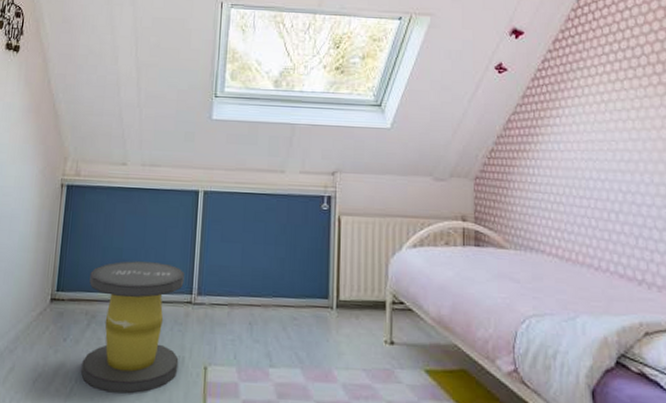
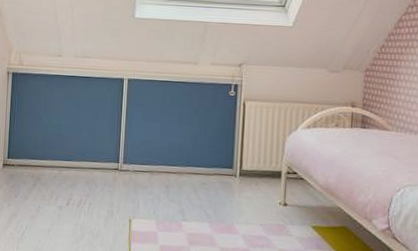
stool: present [81,261,185,394] -> none [30,135,112,238]

